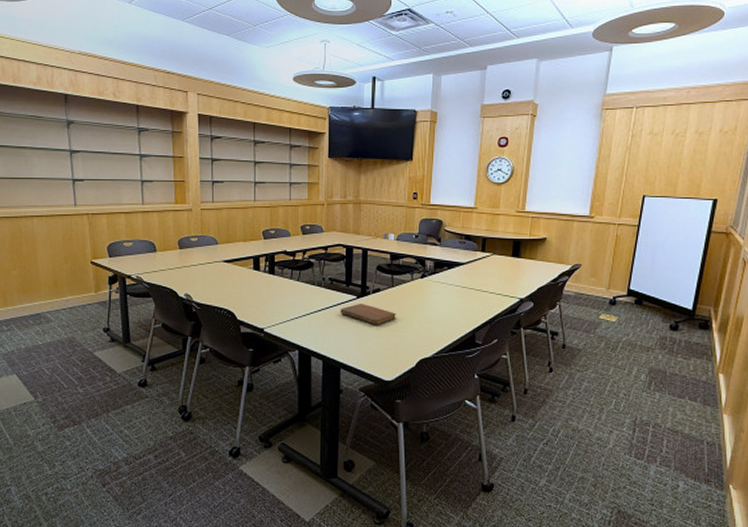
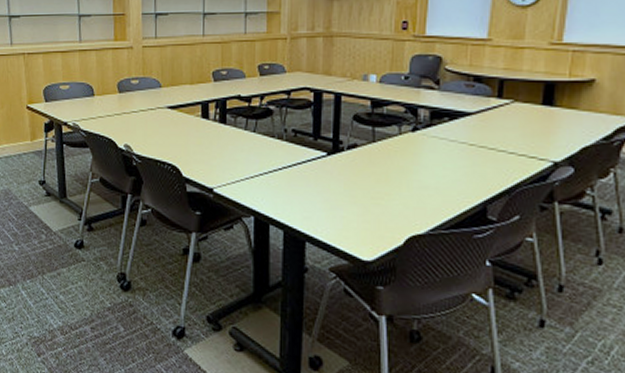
notebook: present [340,303,396,325] -> none [306,161,378,190]

